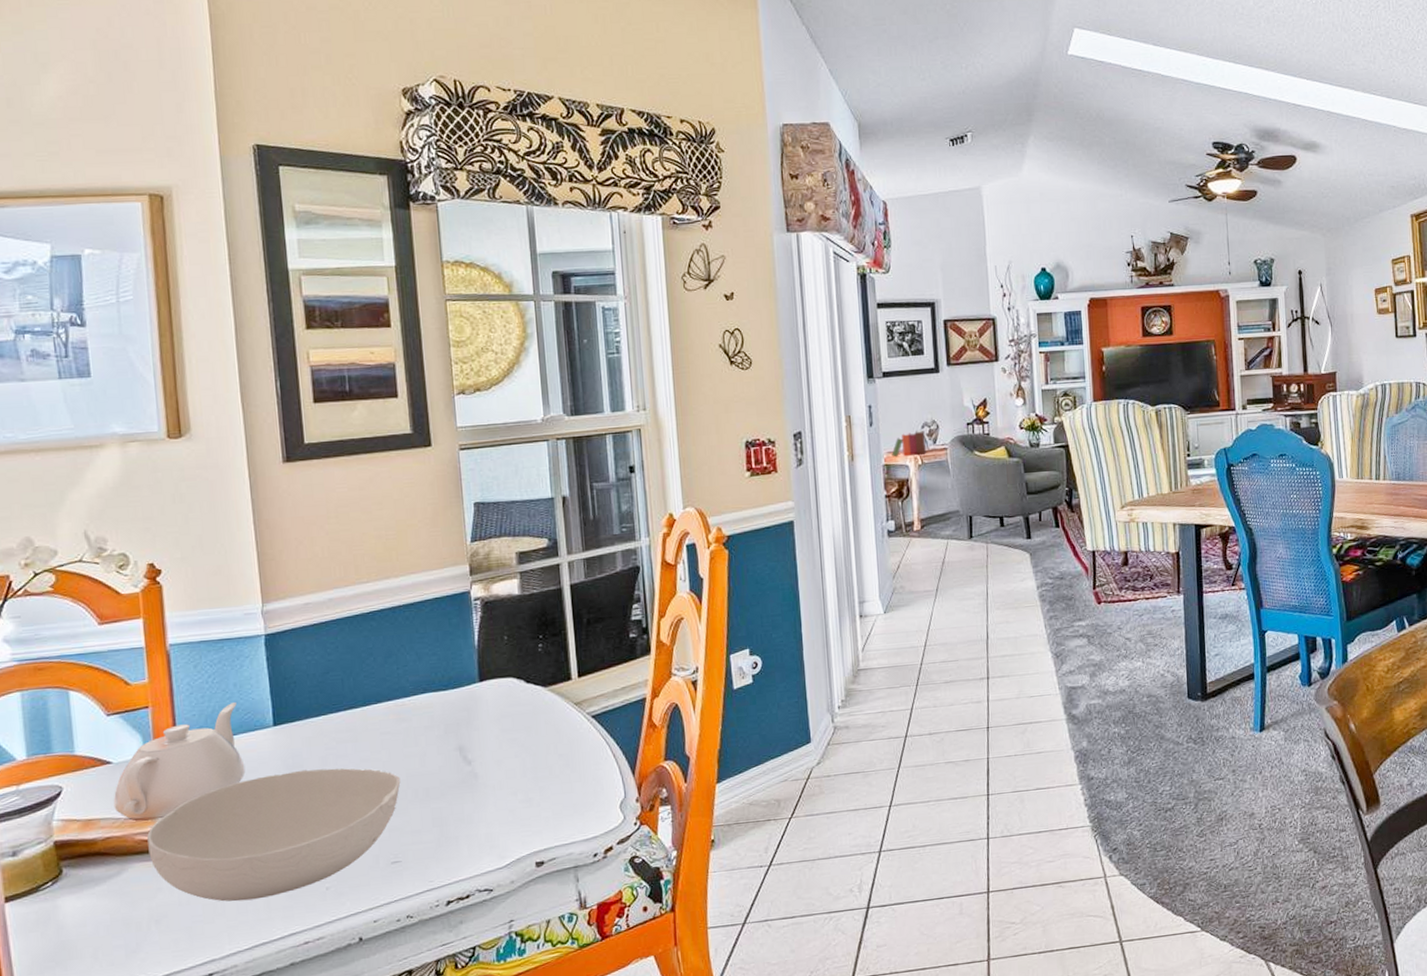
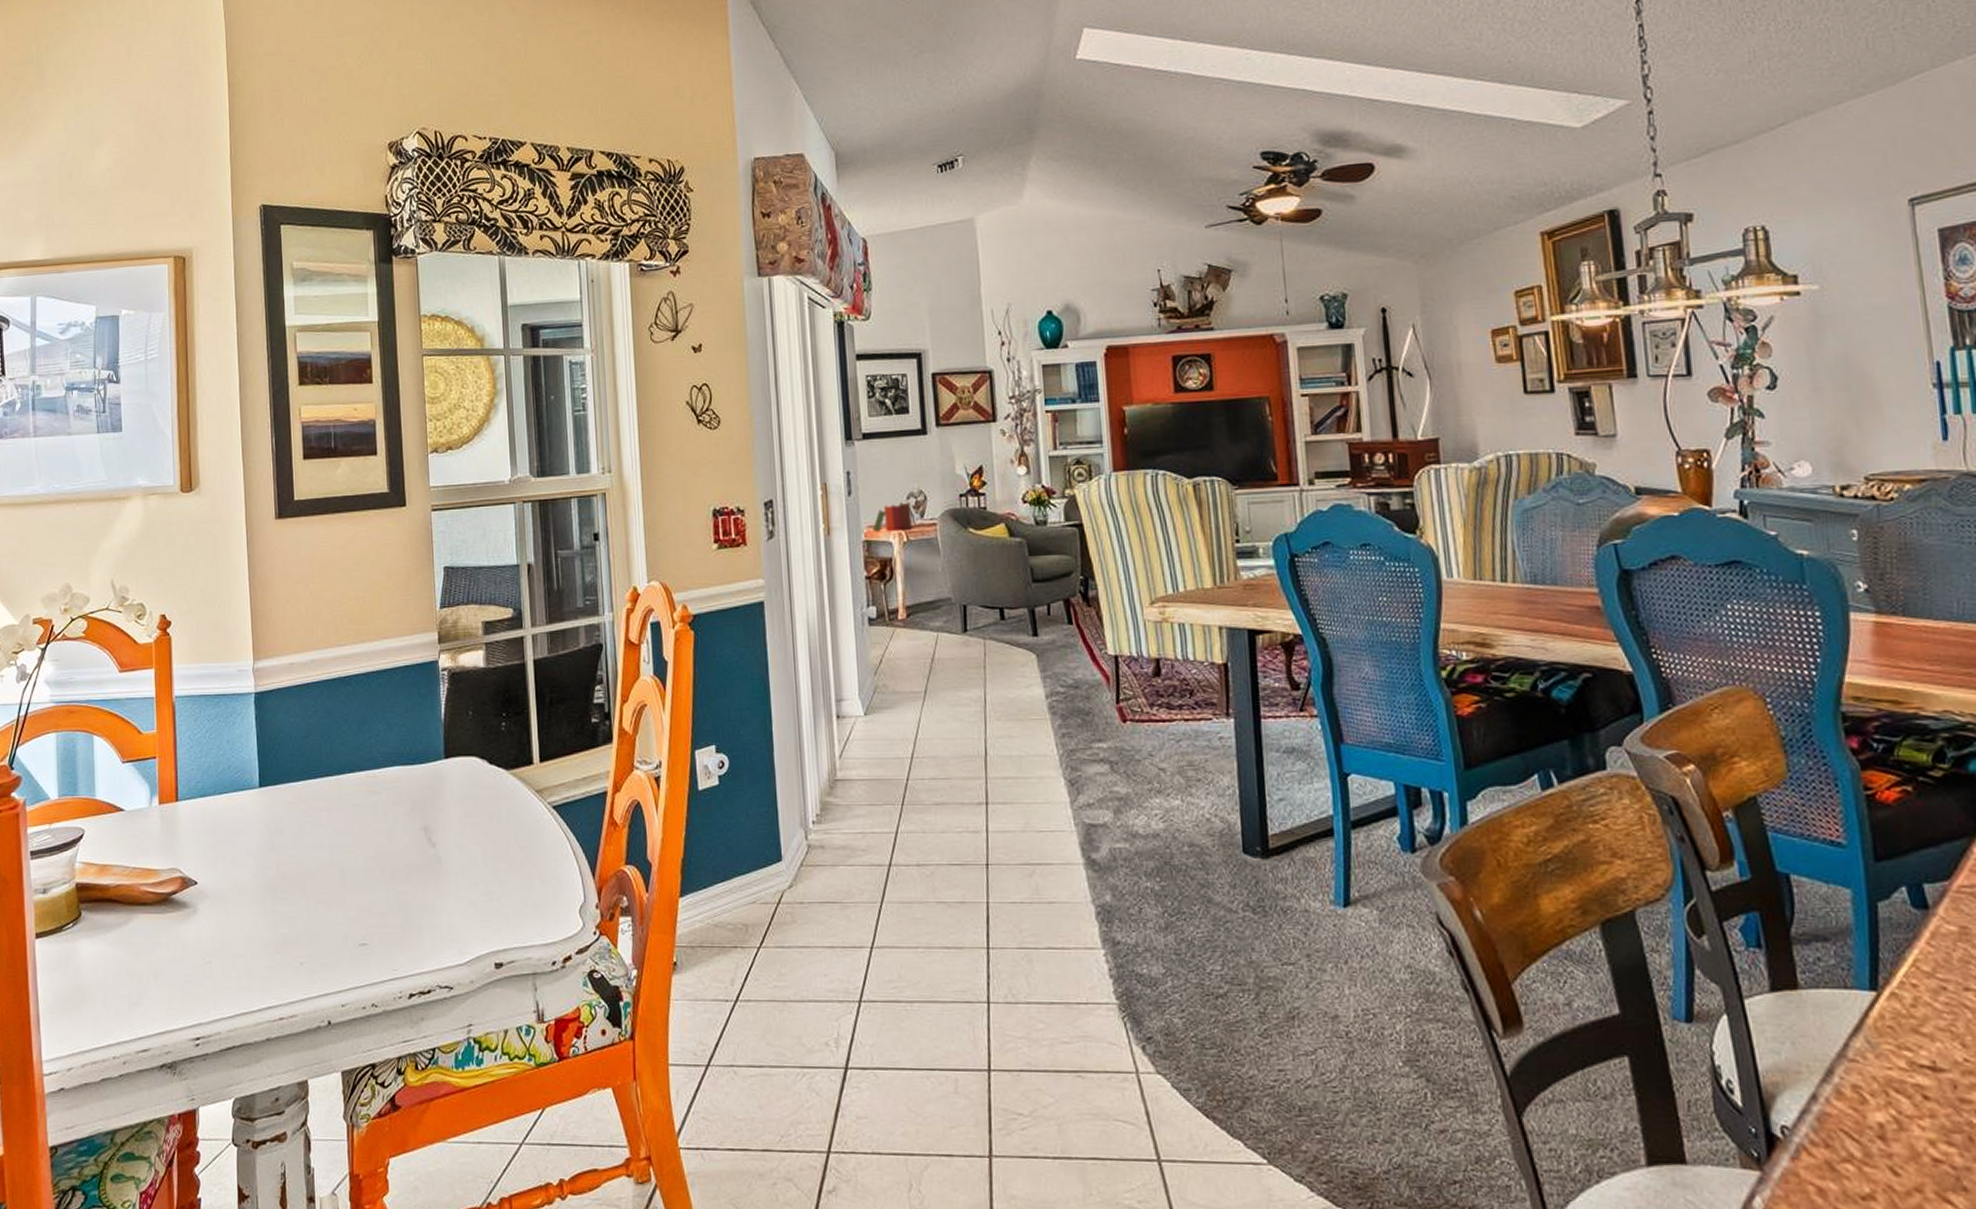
teapot: present [113,702,246,821] -> none [124,760,234,872]
bowl: present [147,768,401,902] -> none [150,836,370,966]

